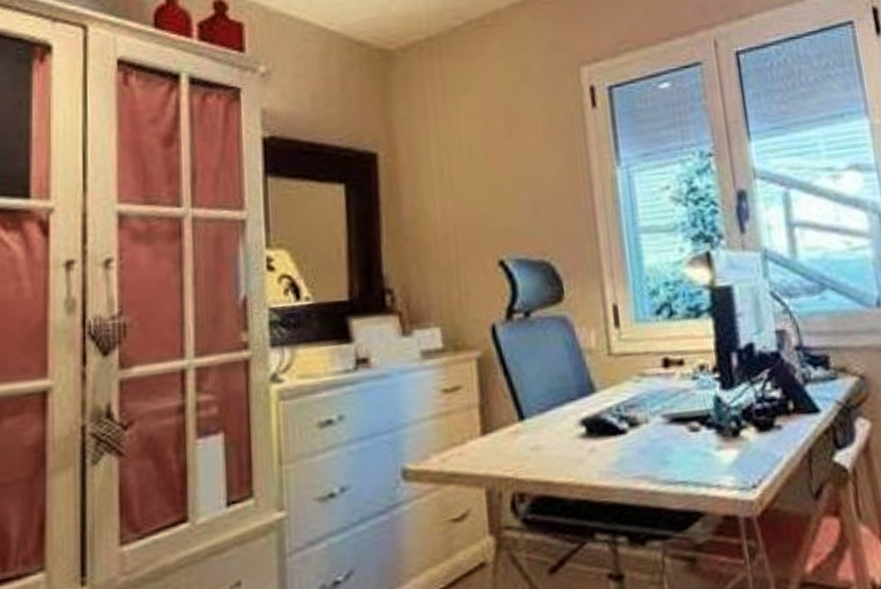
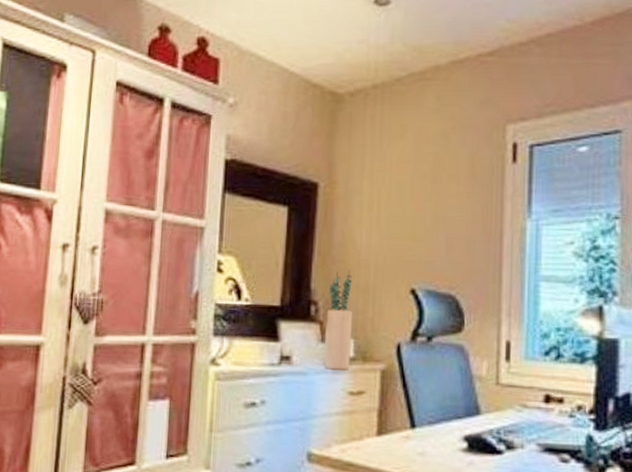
vase: none [404,248,440,367] -> present [324,270,353,370]

